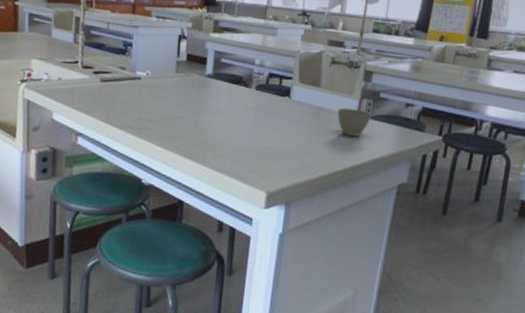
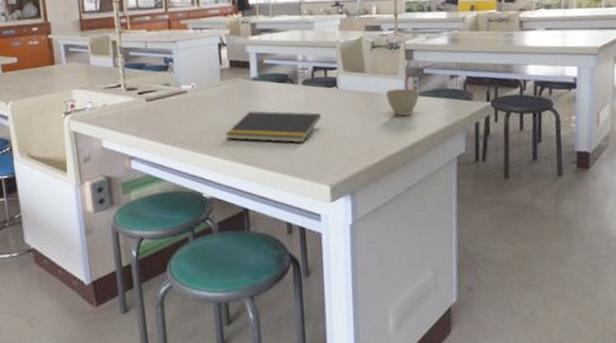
notepad: none [172,107,270,147] -> present [225,111,322,143]

